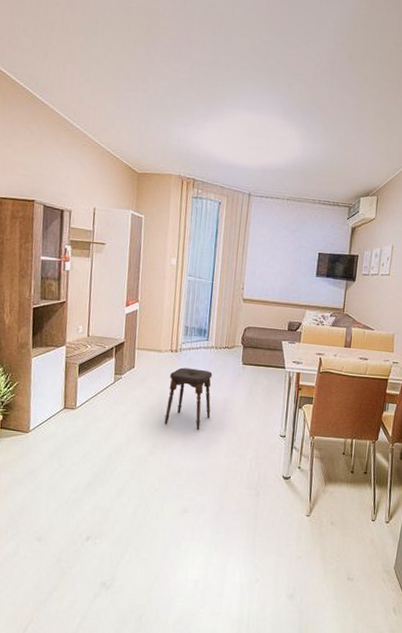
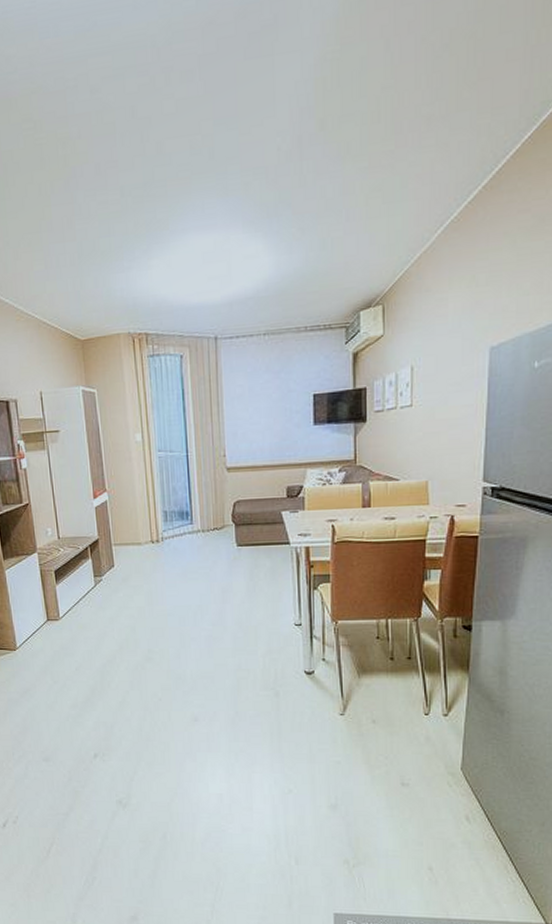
stool: present [164,367,213,431] -> none [155,558,209,629]

